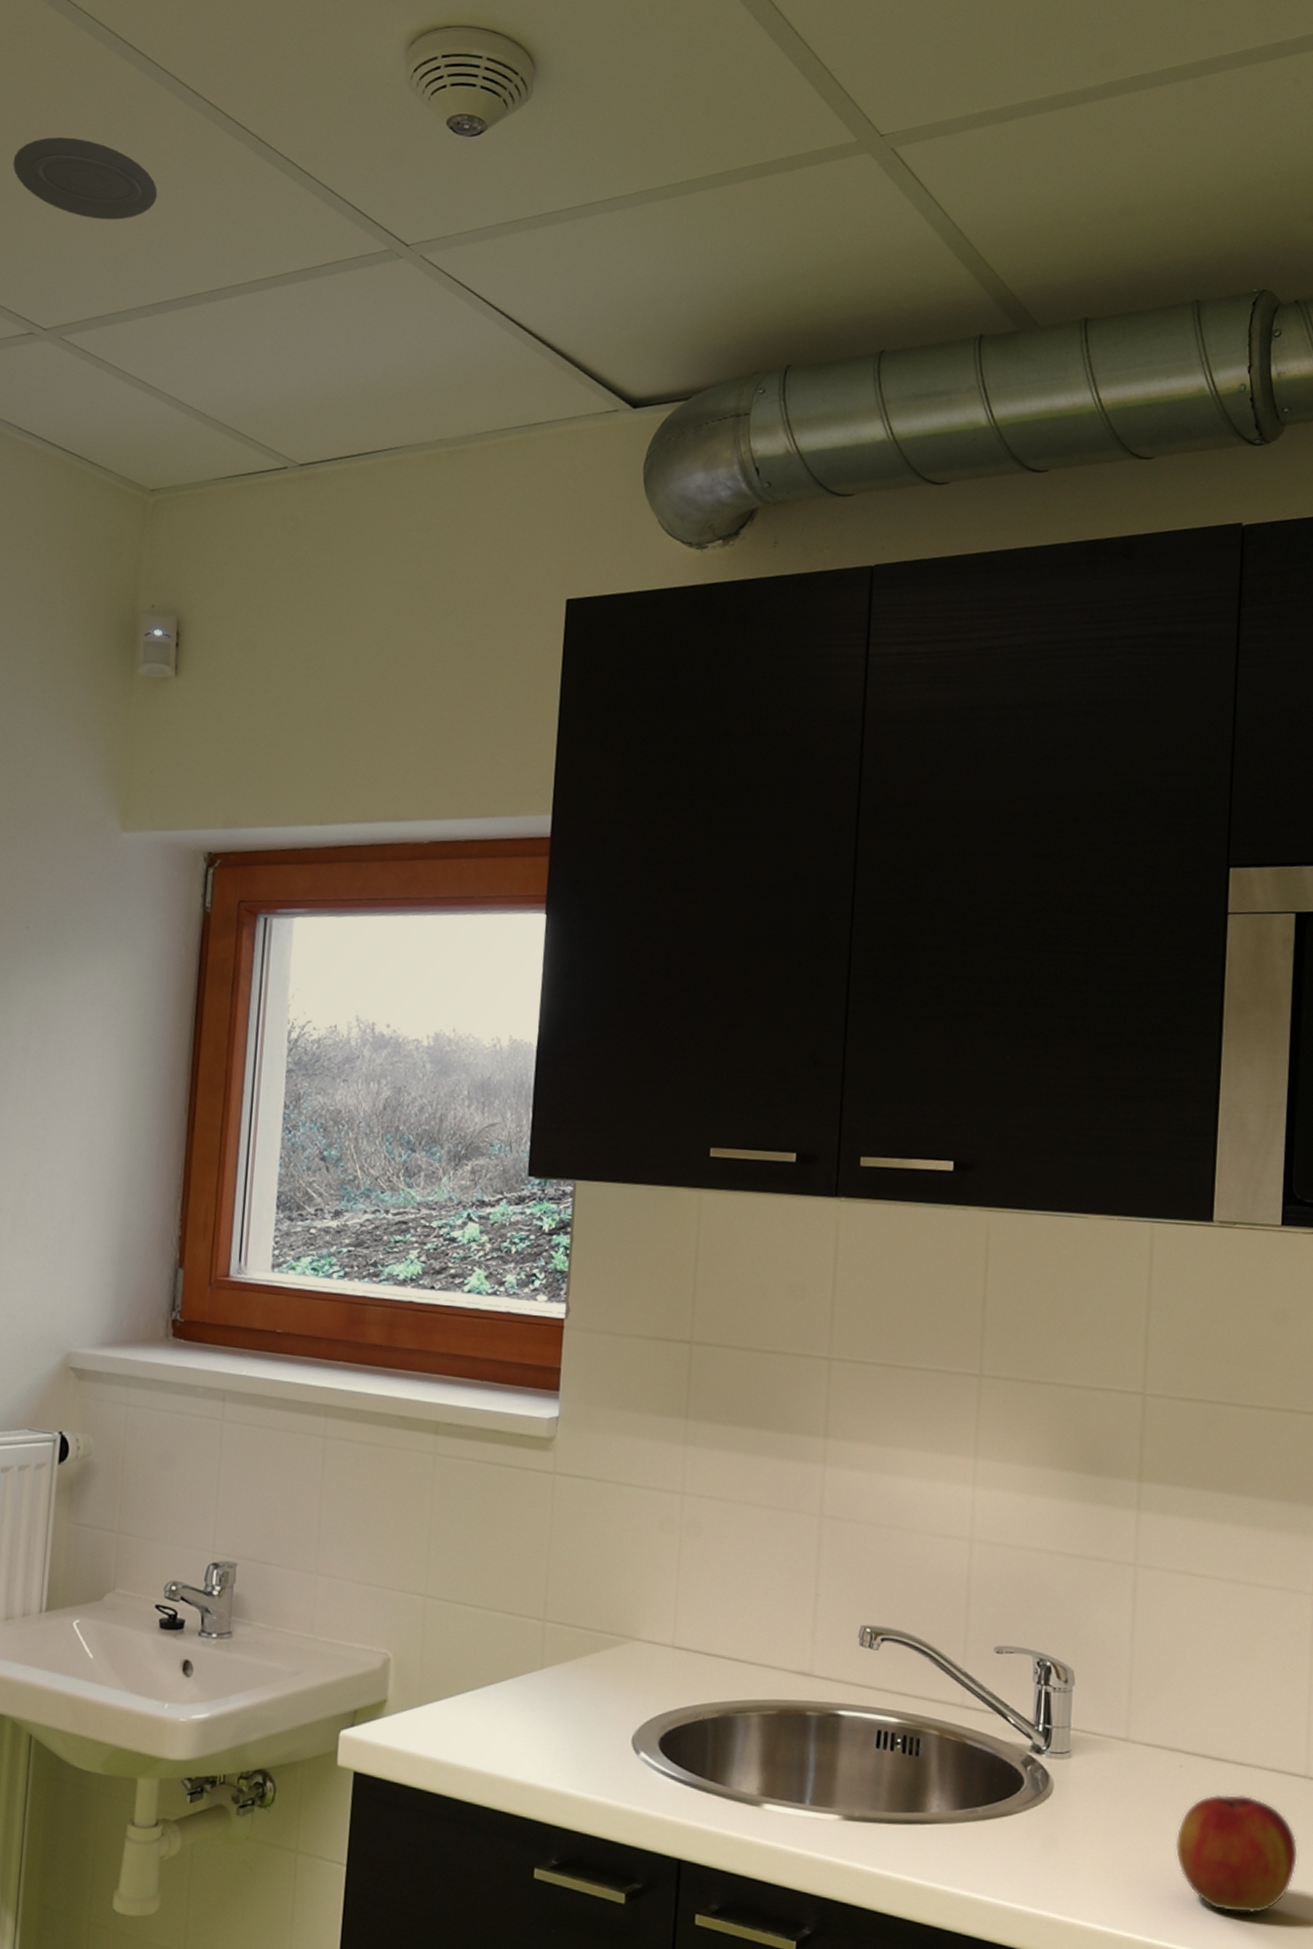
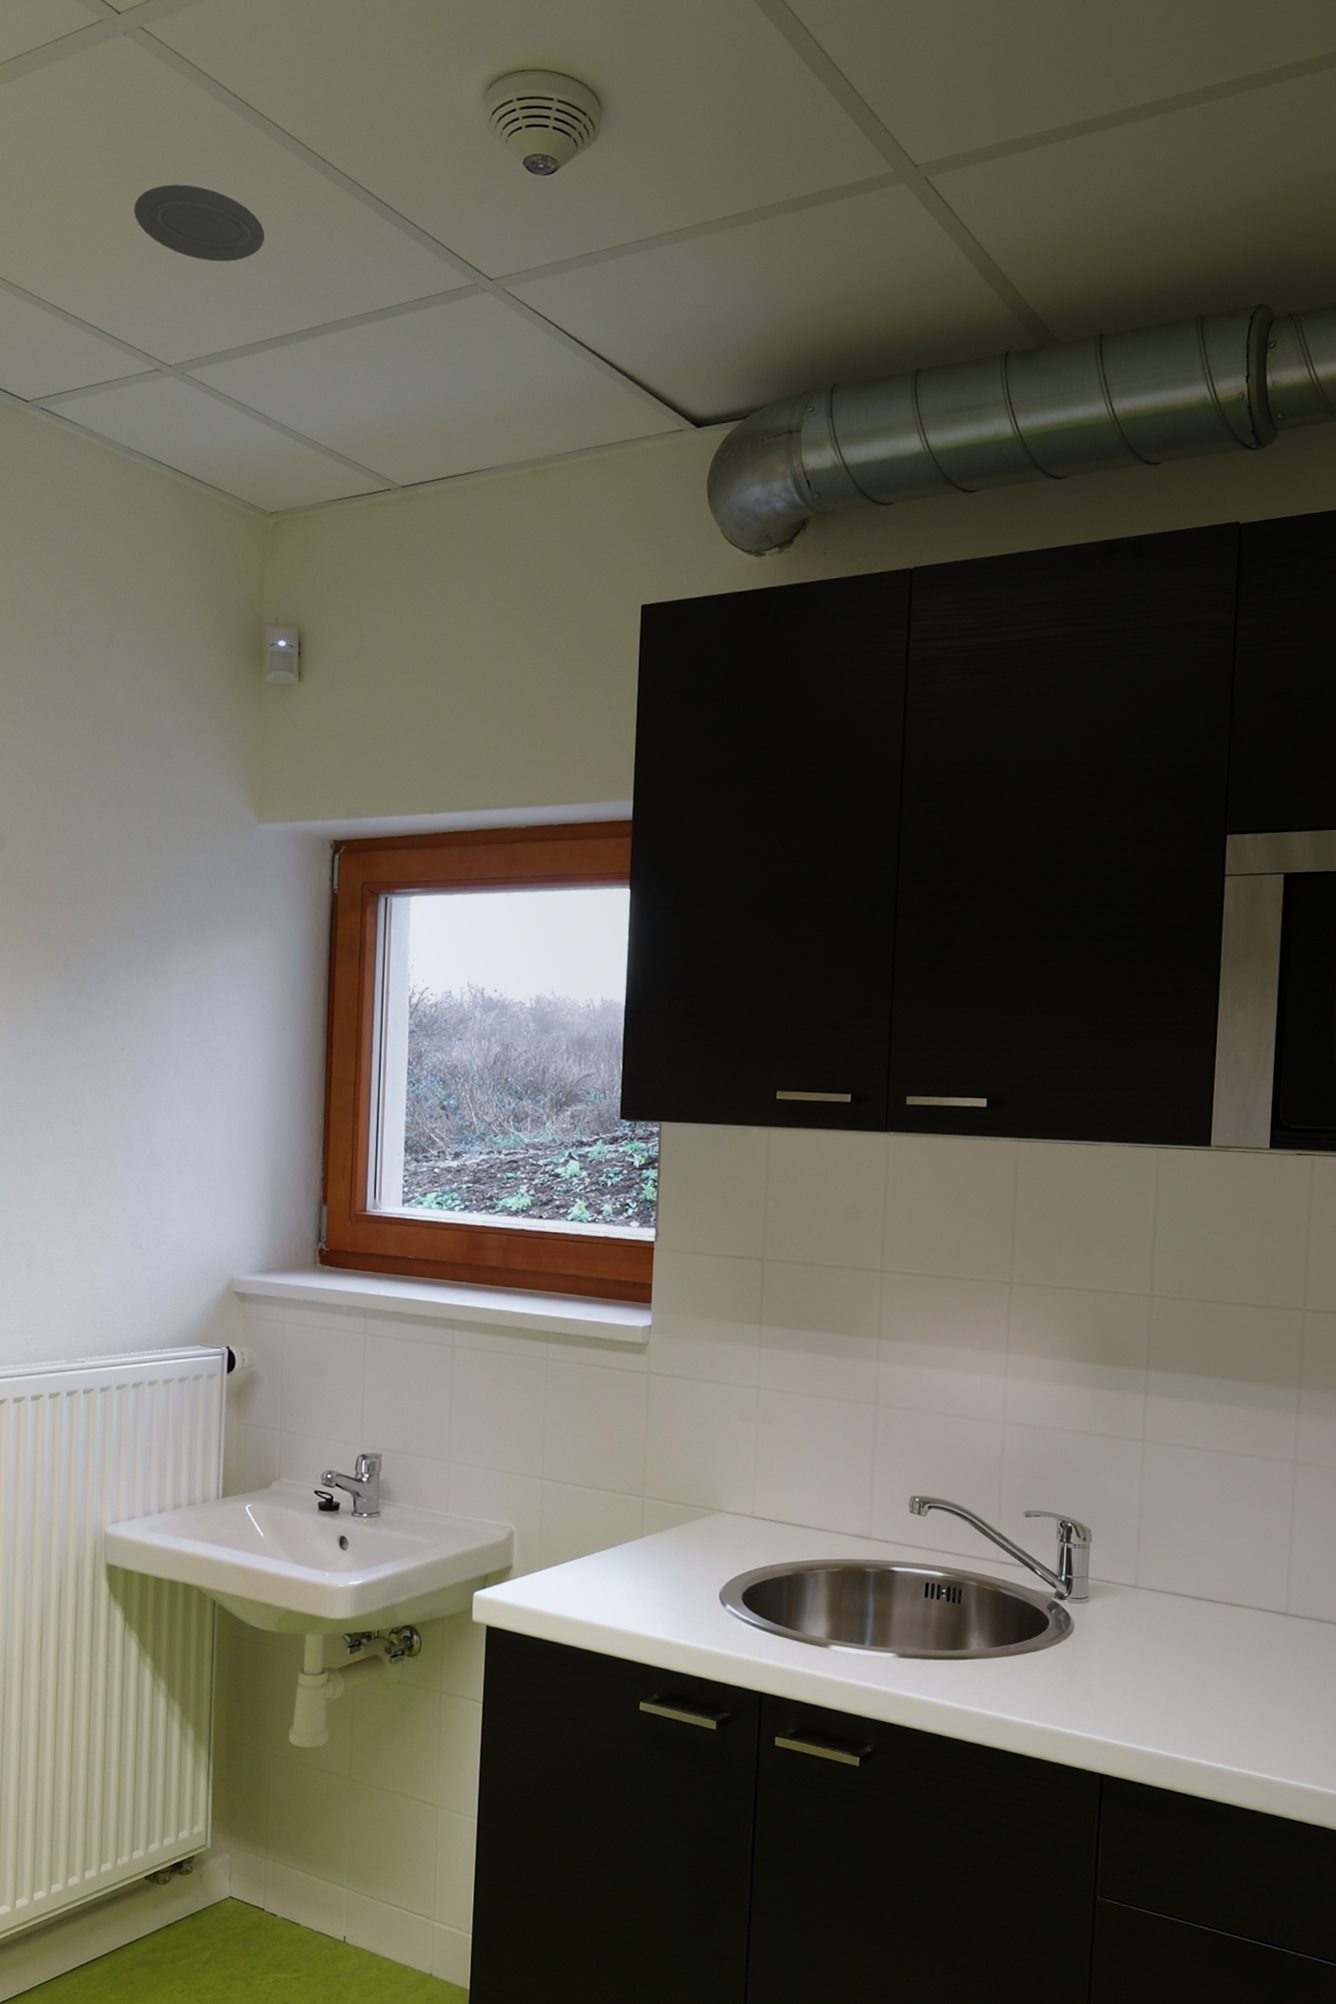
apple: present [1175,1794,1299,1914] -> none [1176,1630,1280,1728]

